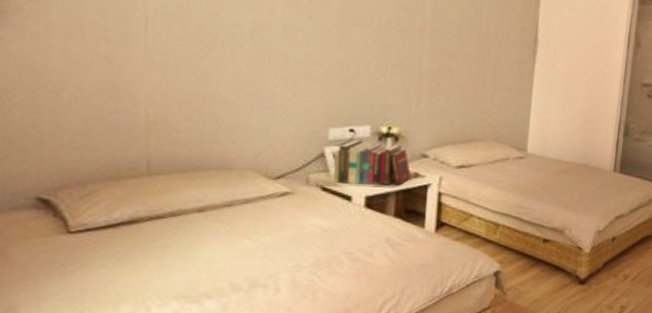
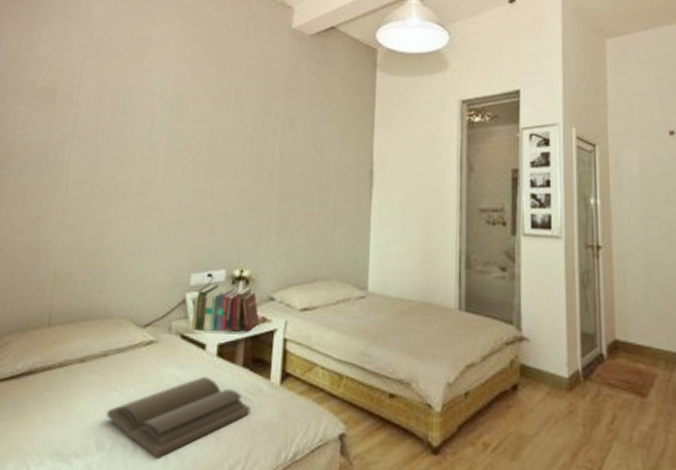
towel: none [239,226,404,296] -> present [106,377,251,459]

